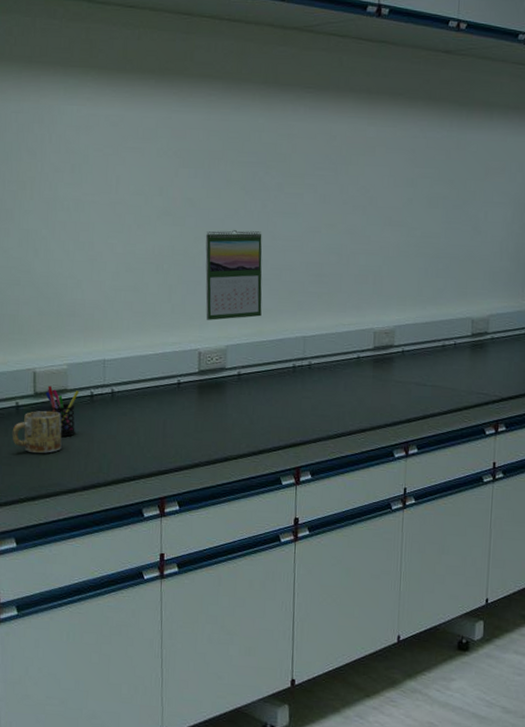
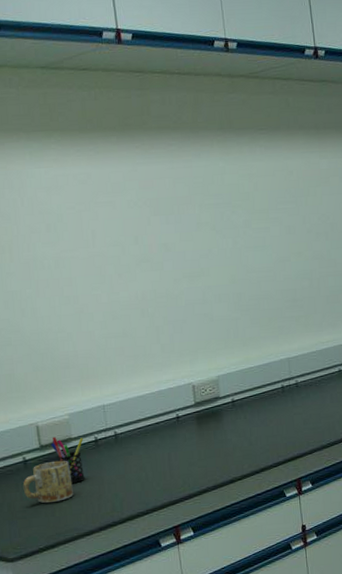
calendar: present [205,229,262,320] -> none [184,267,246,355]

